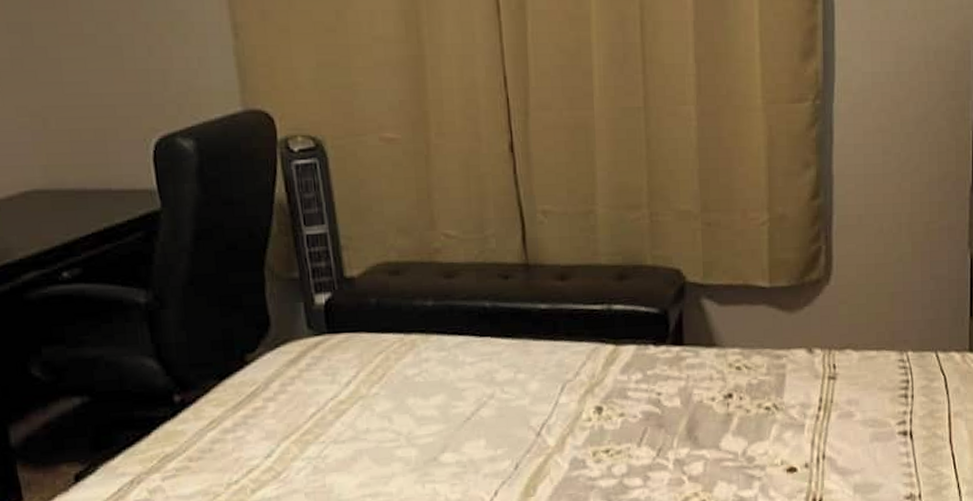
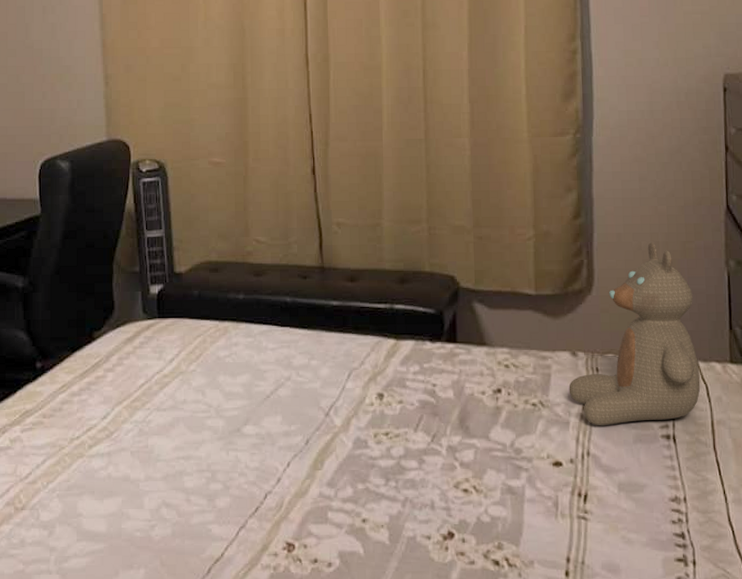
teddy bear: none [804,223,939,427] -> present [569,241,701,426]

